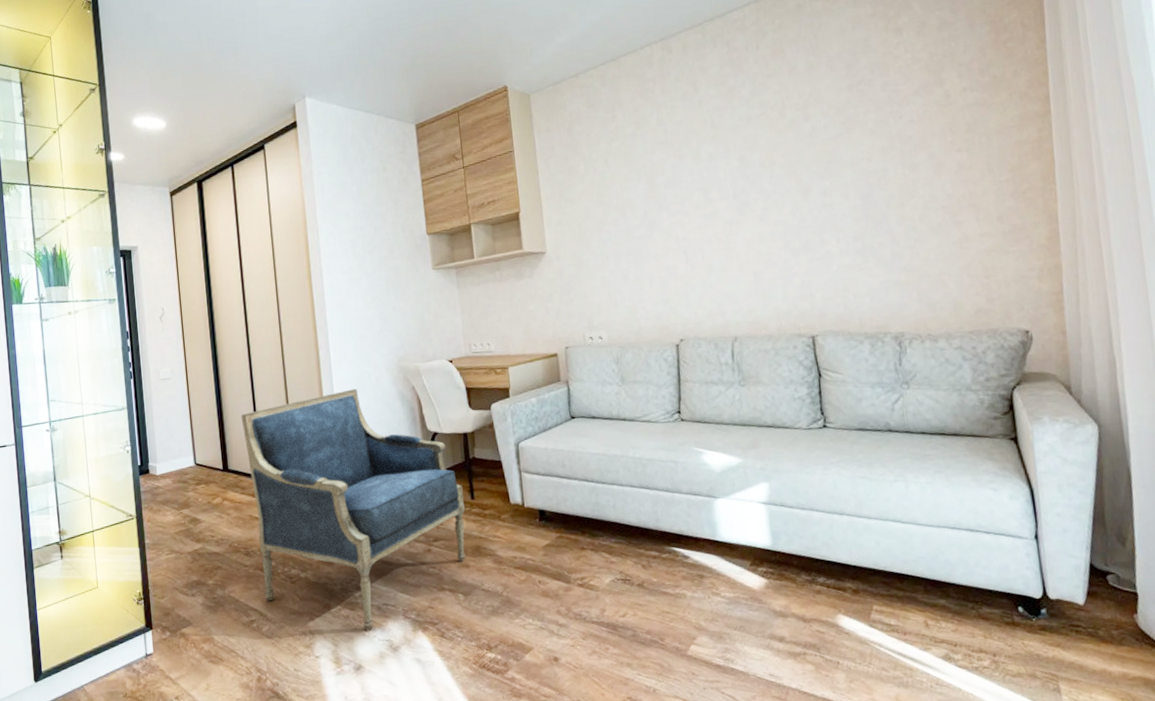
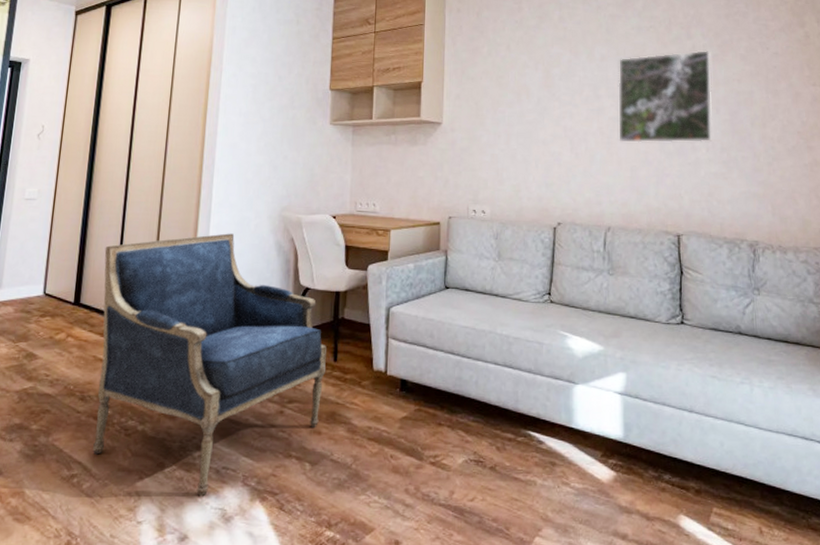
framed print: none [729,130,842,246] -> present [618,50,712,143]

